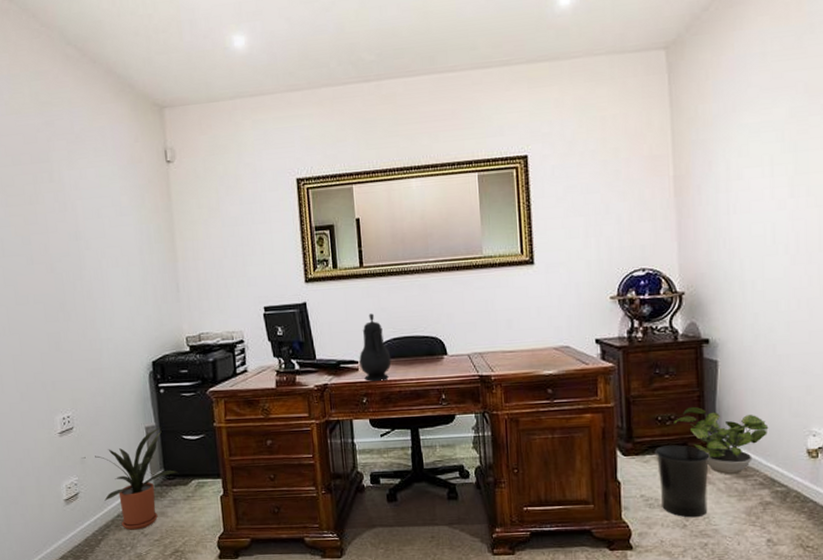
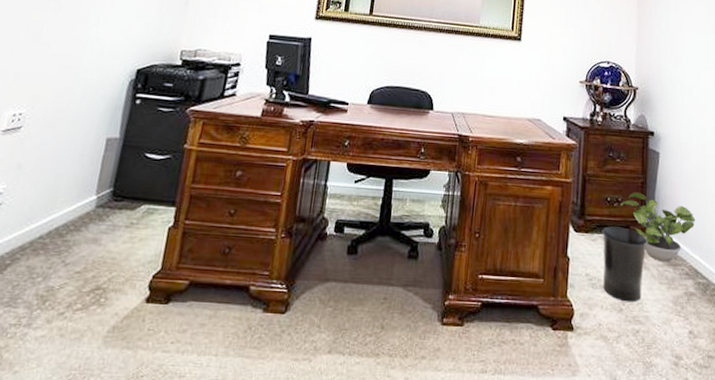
house plant: present [81,427,178,530] -> none [19,140,128,257]
coffeepot: present [359,313,392,381] -> none [349,59,381,126]

